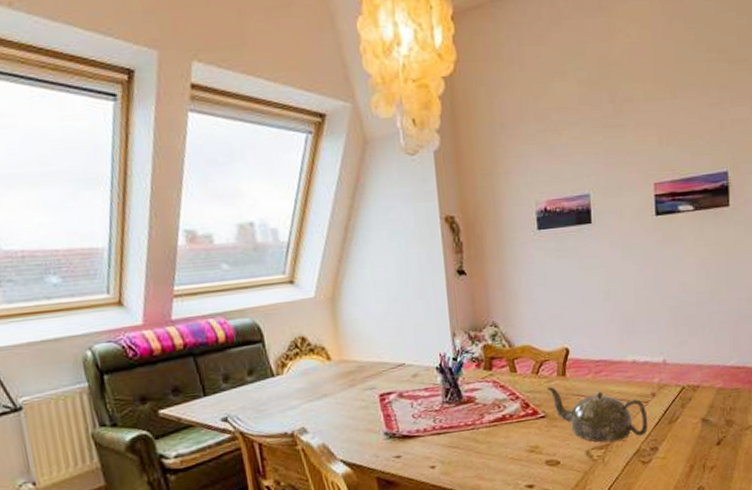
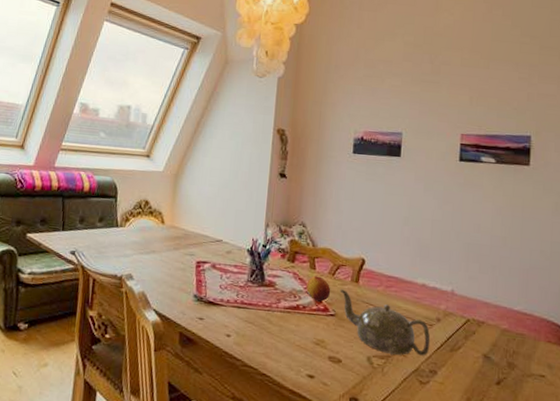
fruit: none [509,378,538,407] -> present [306,276,331,302]

